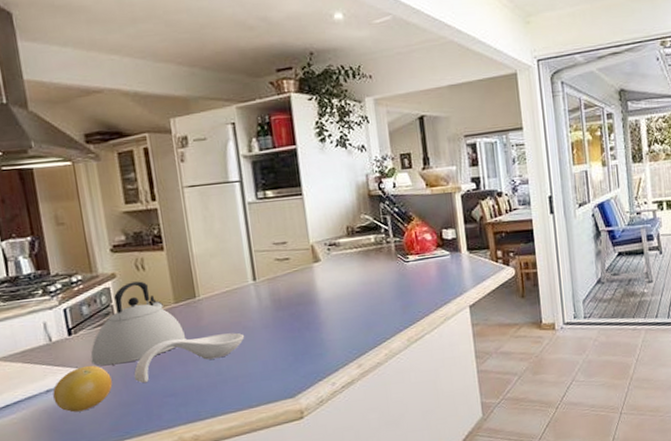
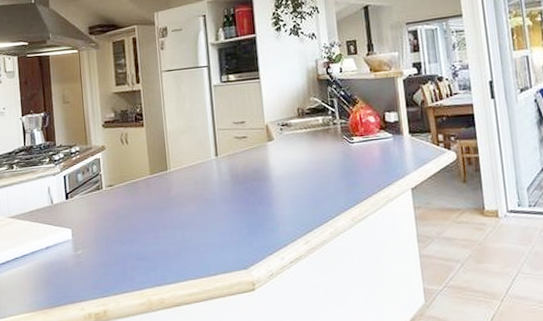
fruit: present [53,365,113,412] -> none [51,227,97,269]
kettle: present [91,281,187,366] -> none [82,153,158,228]
spoon rest: present [134,332,245,384] -> none [114,204,207,246]

